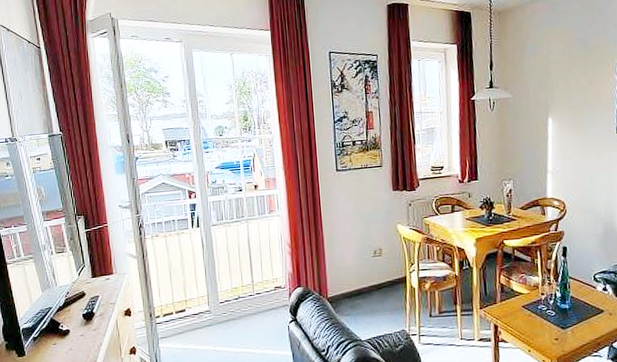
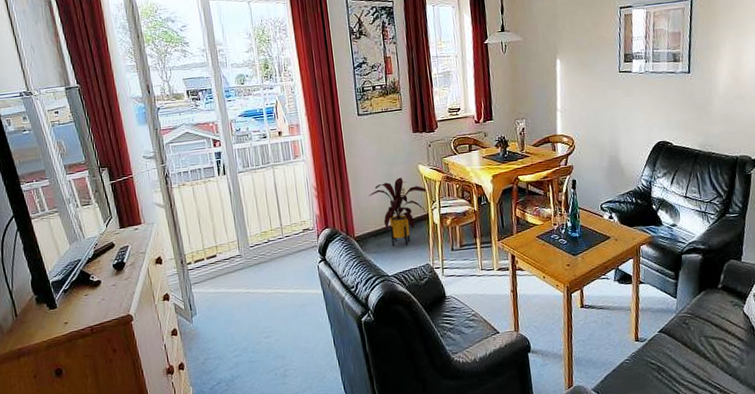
house plant: none [344,237,407,310] -> present [368,177,429,247]

